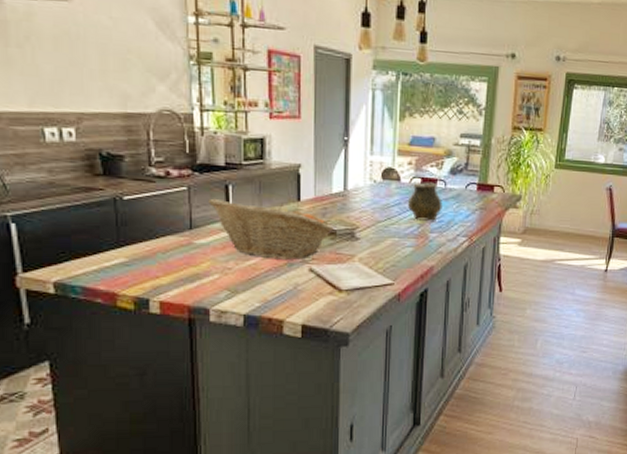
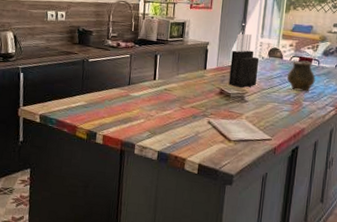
fruit basket: present [208,198,334,260] -> none [143,64,229,114]
knife block: none [332,150,371,223] -> present [228,33,260,88]

